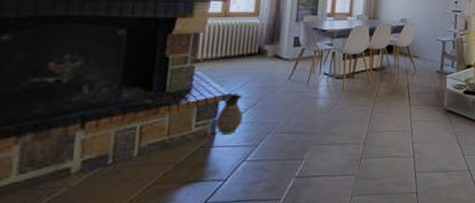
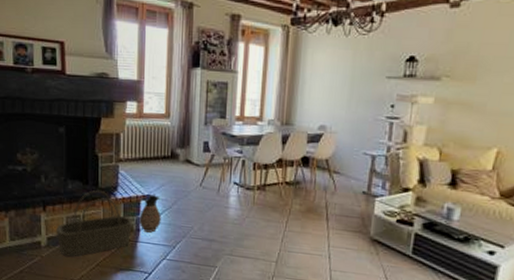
basket: none [97,95,208,180] -> present [56,190,133,257]

